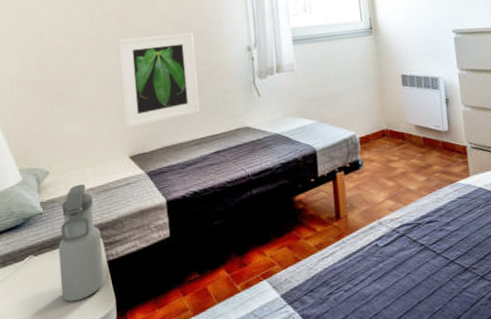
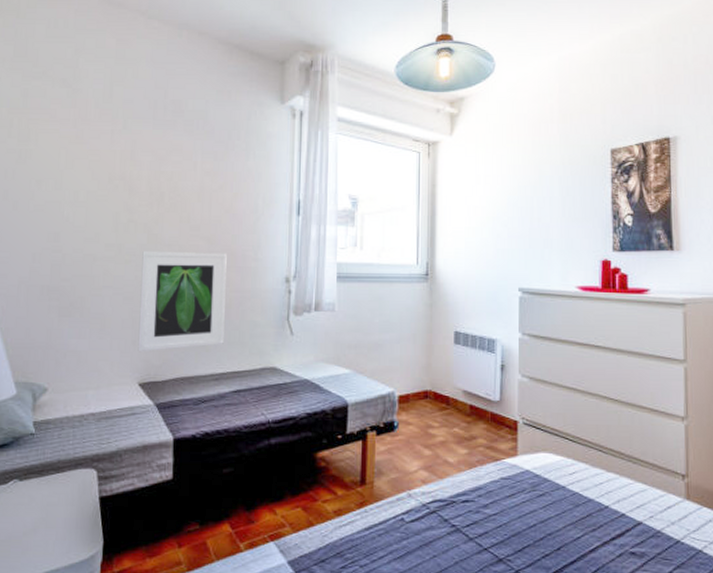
water bottle: present [58,183,105,302] -> none [43,407,97,538]

